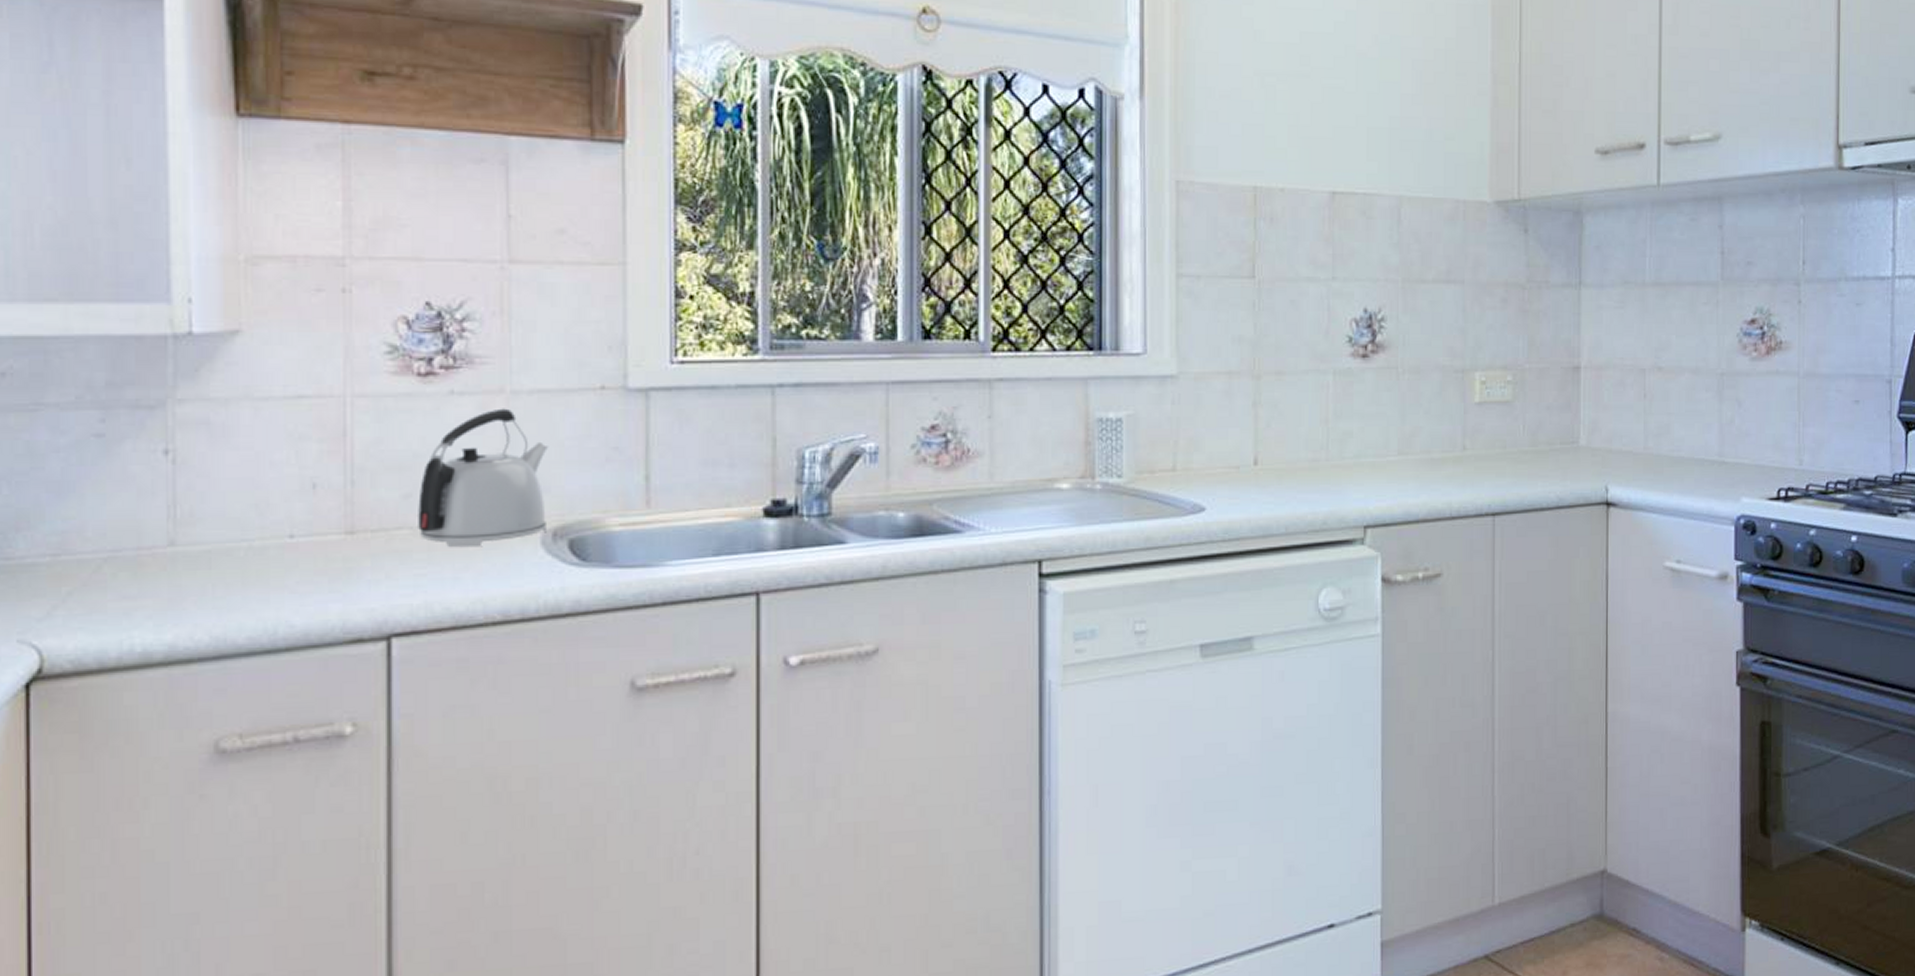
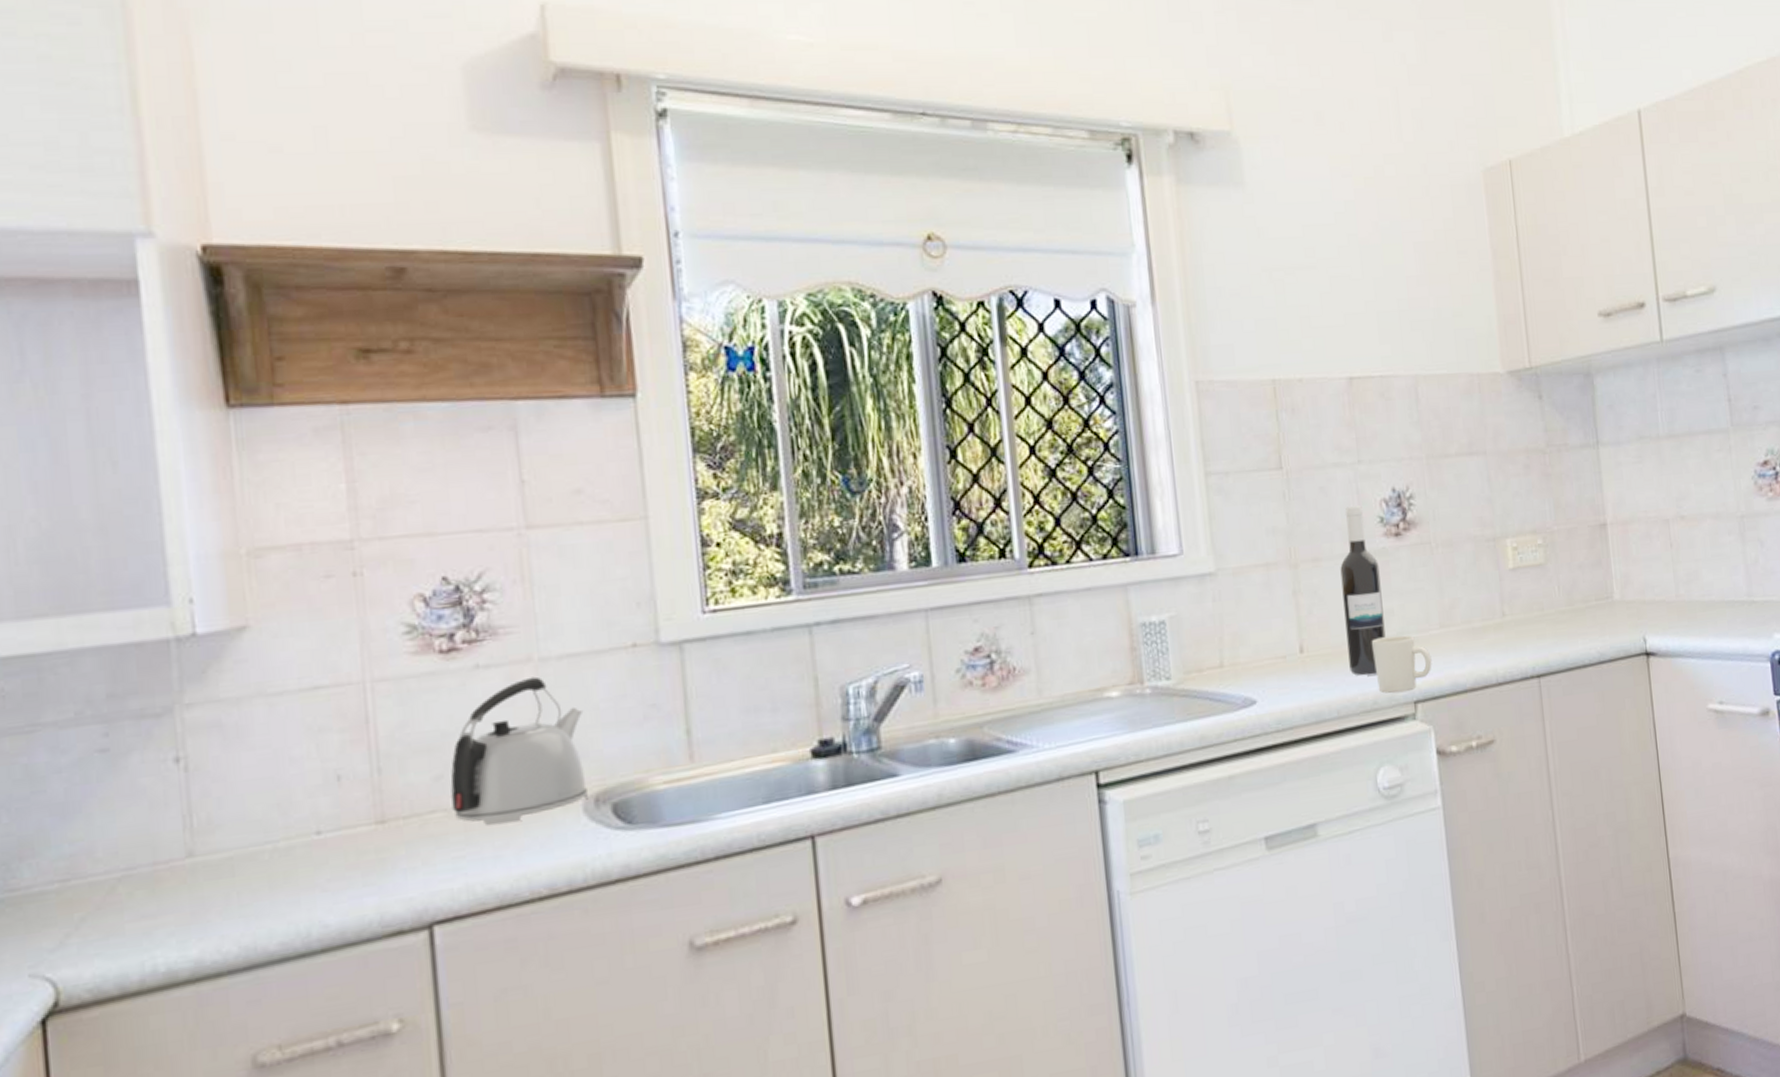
wine bottle: none [1302,323,1342,495] -> present [1340,505,1386,677]
mug: none [1327,458,1386,516] -> present [1371,635,1432,694]

